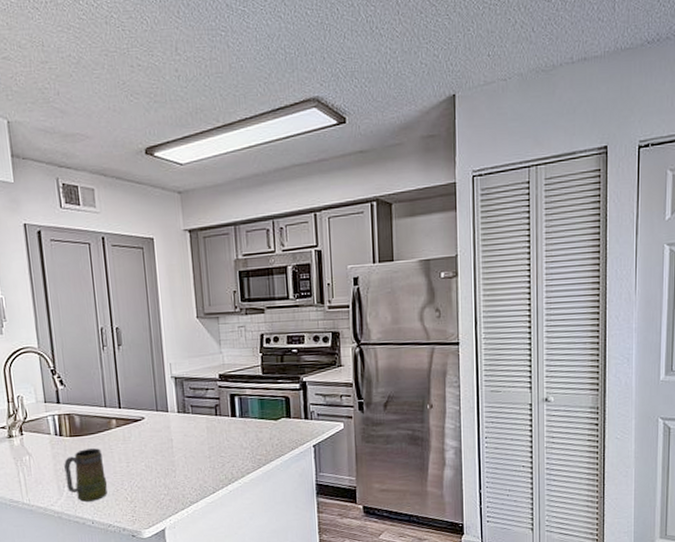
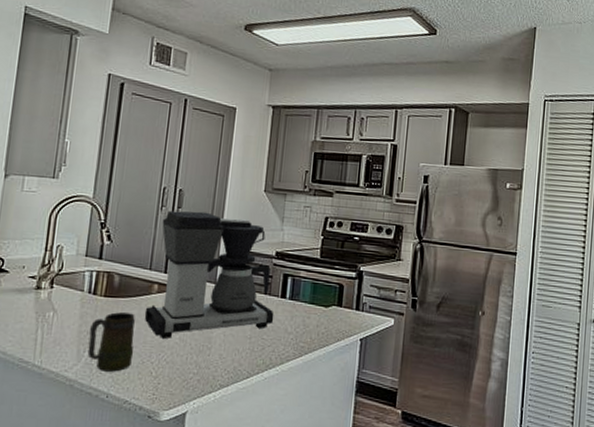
coffee maker: none [106,346,229,468] -> present [144,210,274,340]

